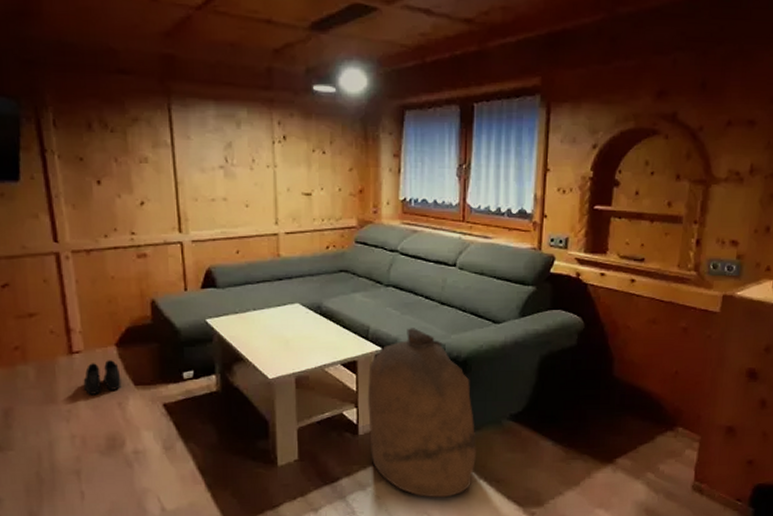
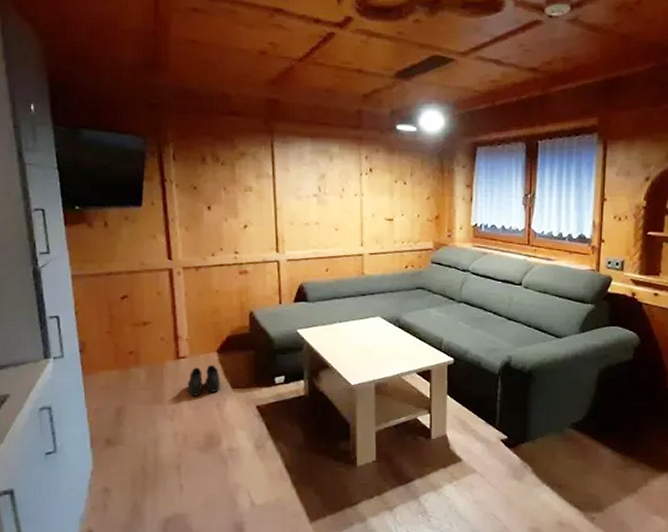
bag: present [367,328,477,498] -> none [439,341,541,501]

